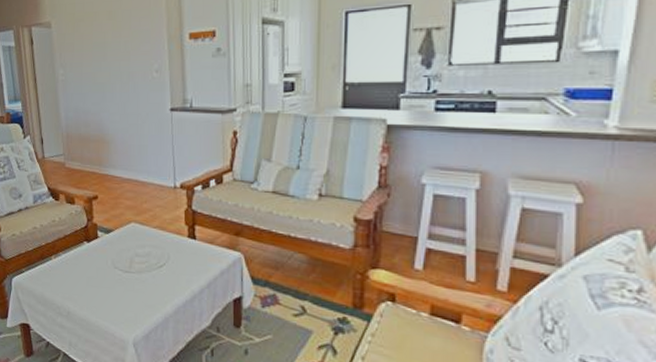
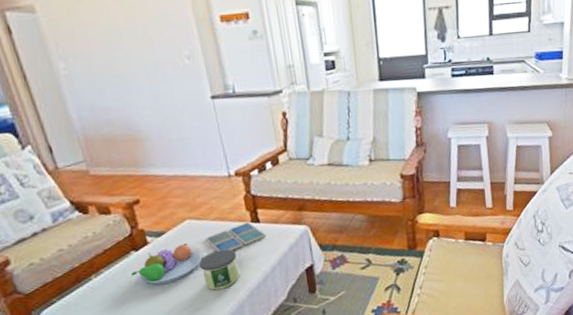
fruit bowl: none [80,245,139,279] -> present [130,243,202,285]
candle: none [136,258,169,298] -> present [199,248,239,290]
drink coaster: none [144,236,200,262] -> present [205,222,266,251]

